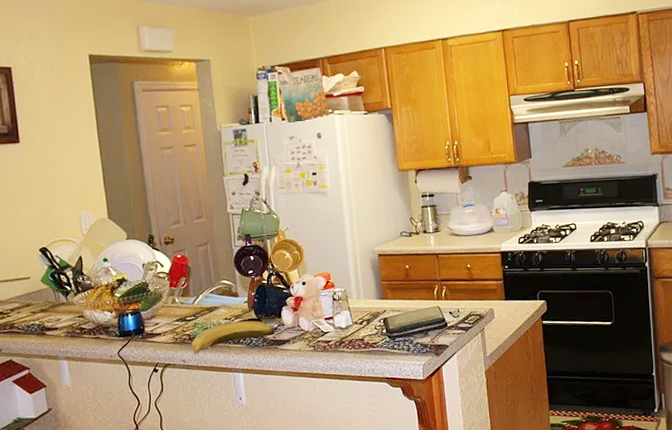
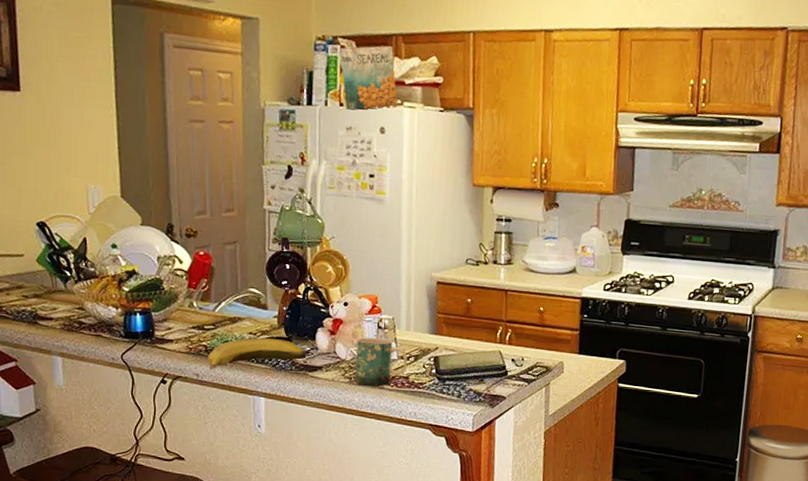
mug: none [317,308,361,351] -> present [354,337,407,387]

